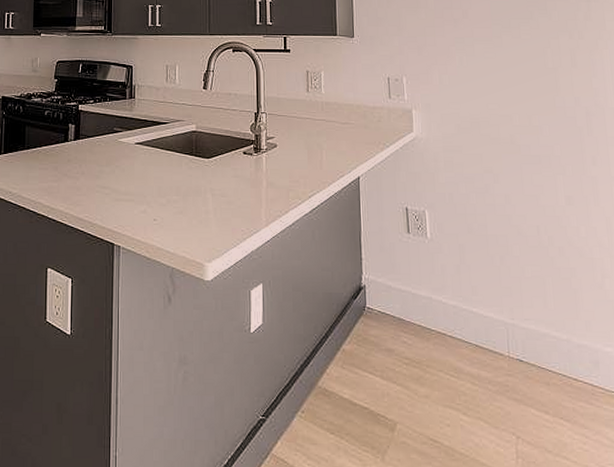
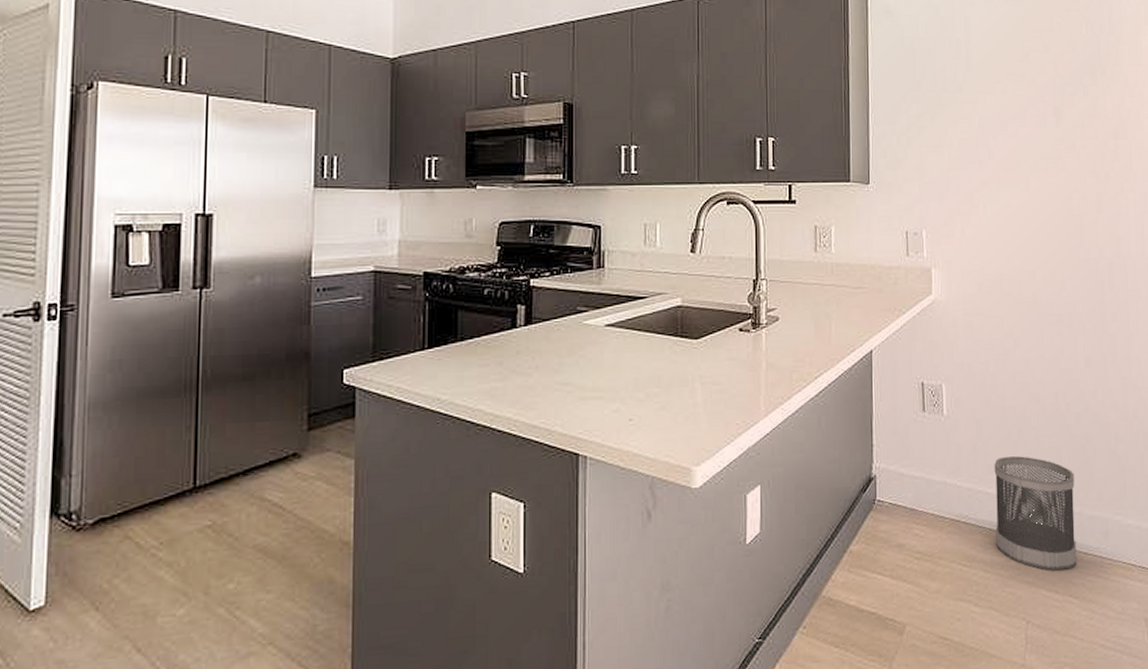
wastebasket: none [478,281,567,393] -> present [994,456,1077,571]

